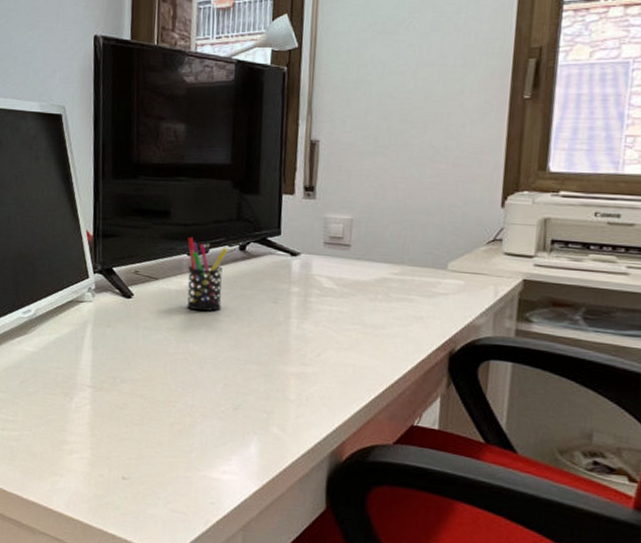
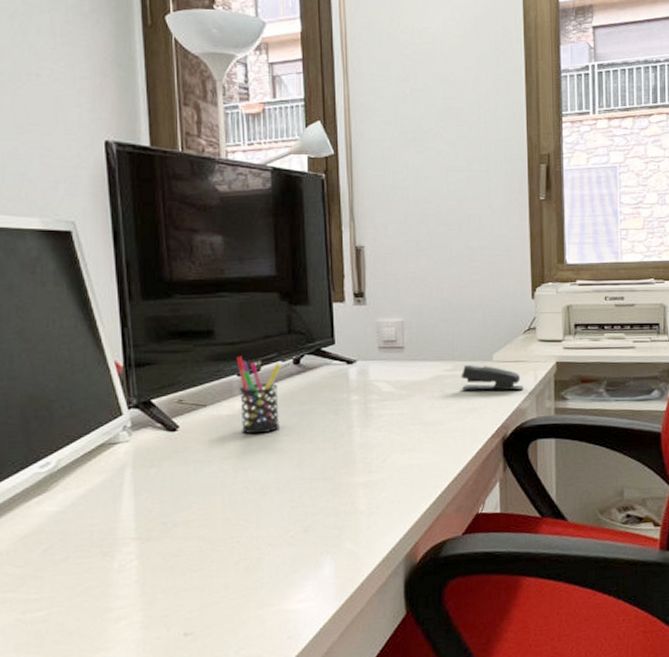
stapler: none [408,271,482,305] -> present [461,365,525,391]

